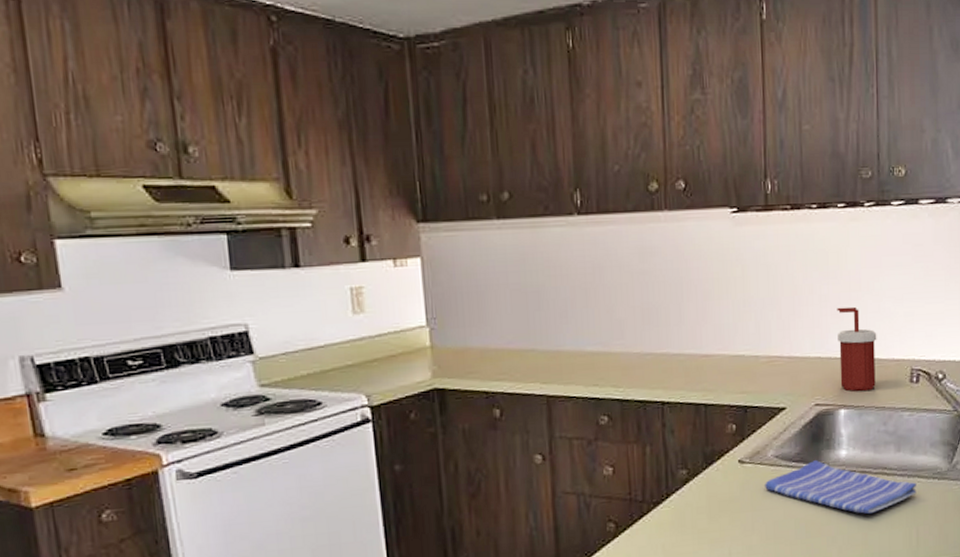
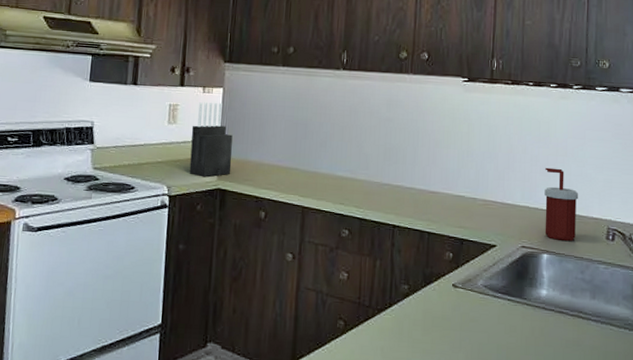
knife block: none [386,277,448,377] -> present [189,102,233,177]
dish towel: present [765,460,917,514] -> none [473,295,609,351]

